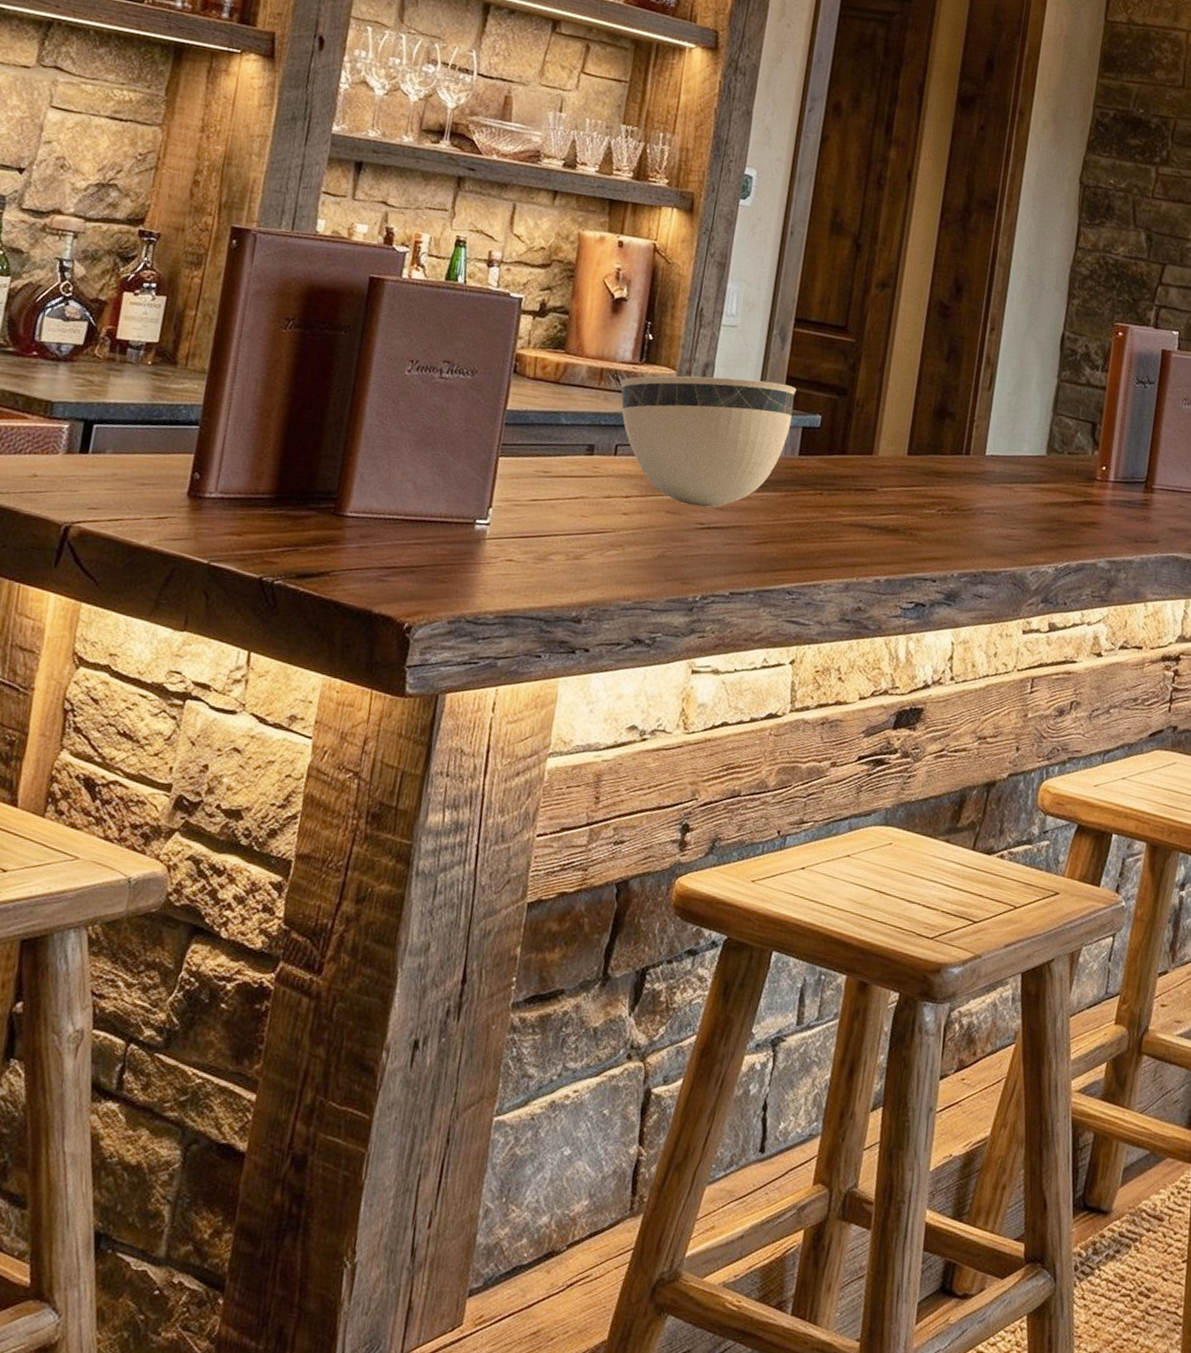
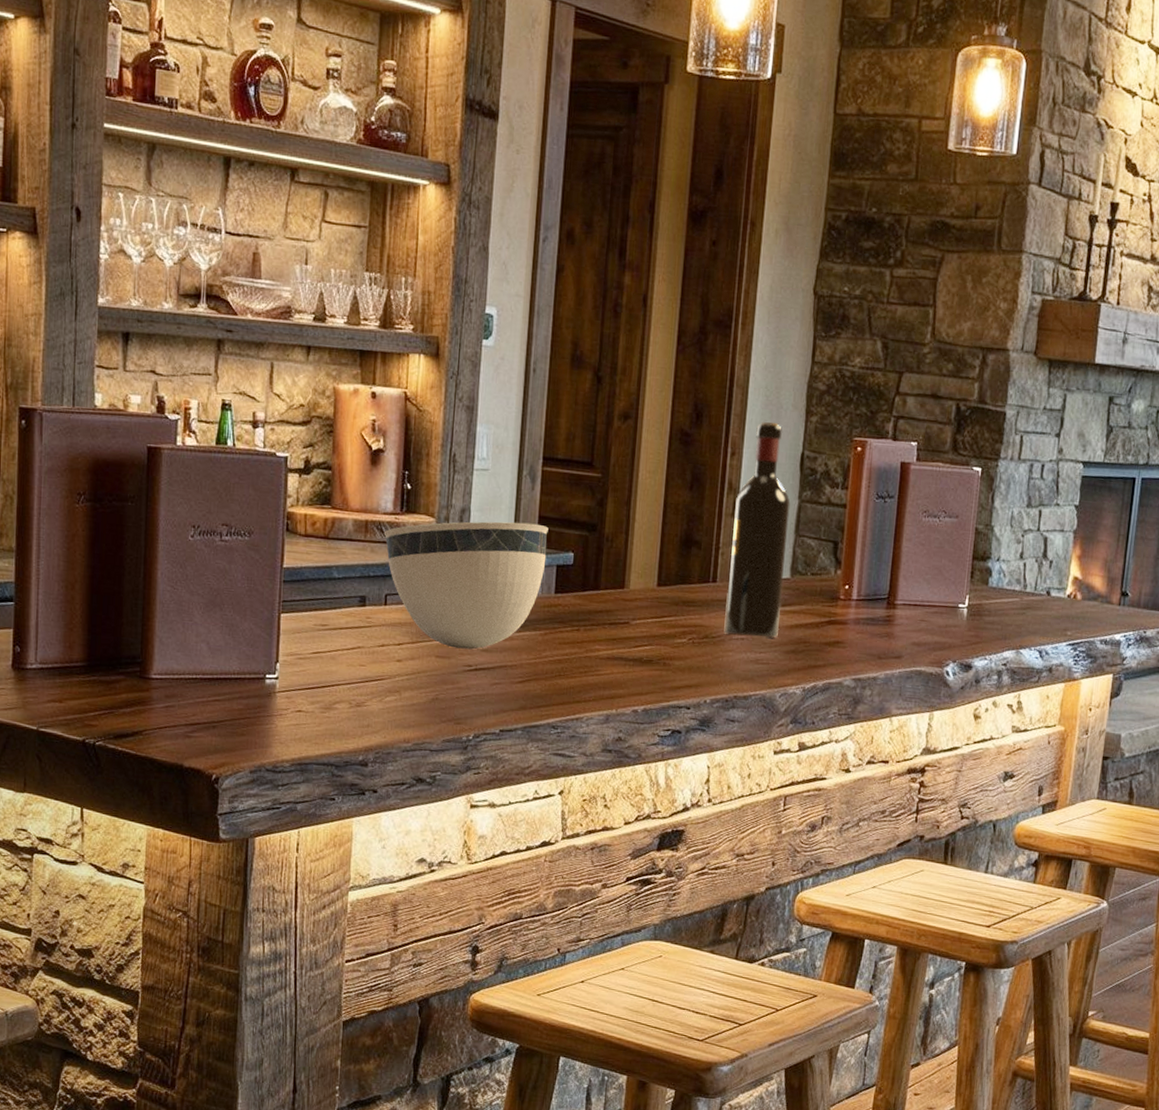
wine bottle: none [975,301,1049,514] -> present [724,422,791,638]

